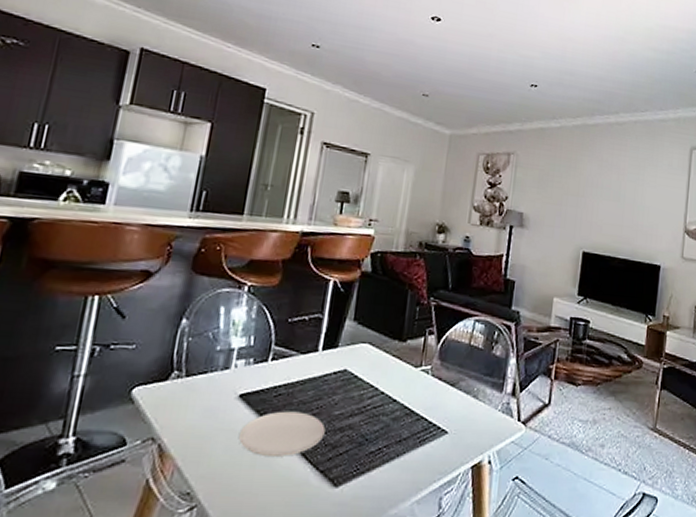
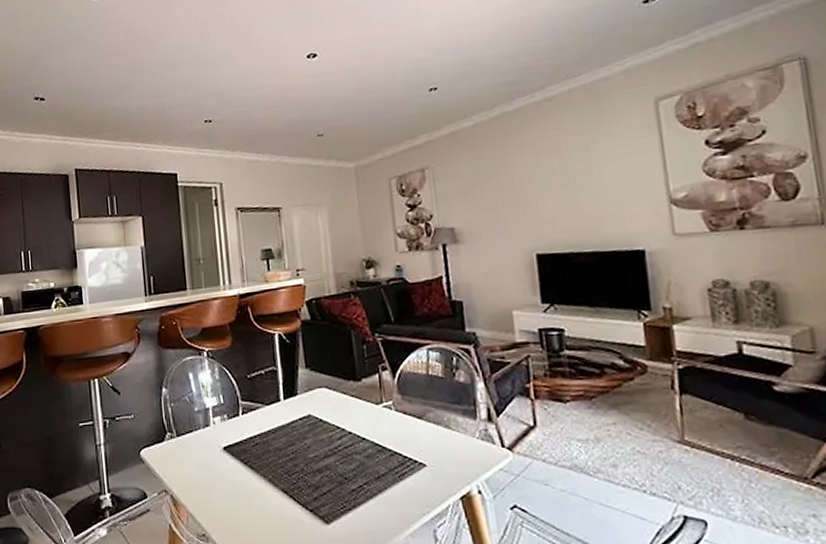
plate: present [238,411,326,458] -> none [231,457,306,501]

